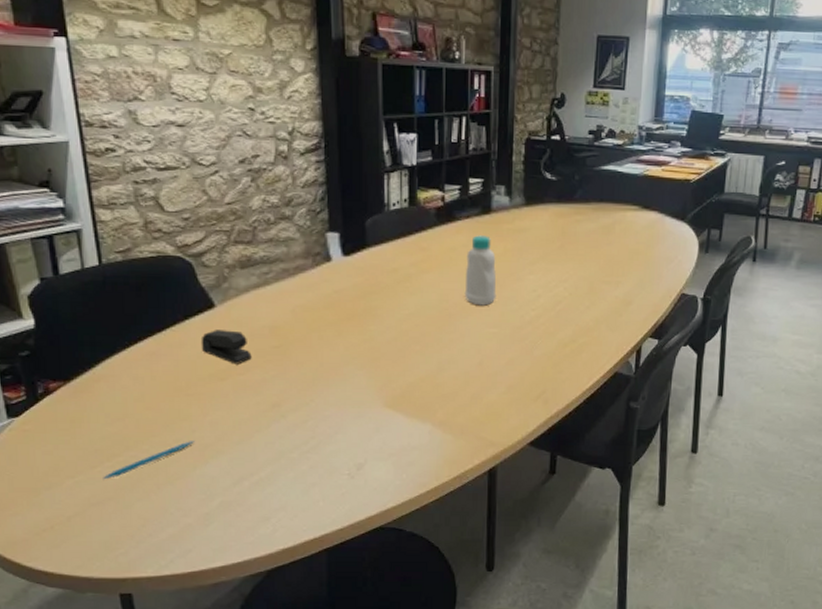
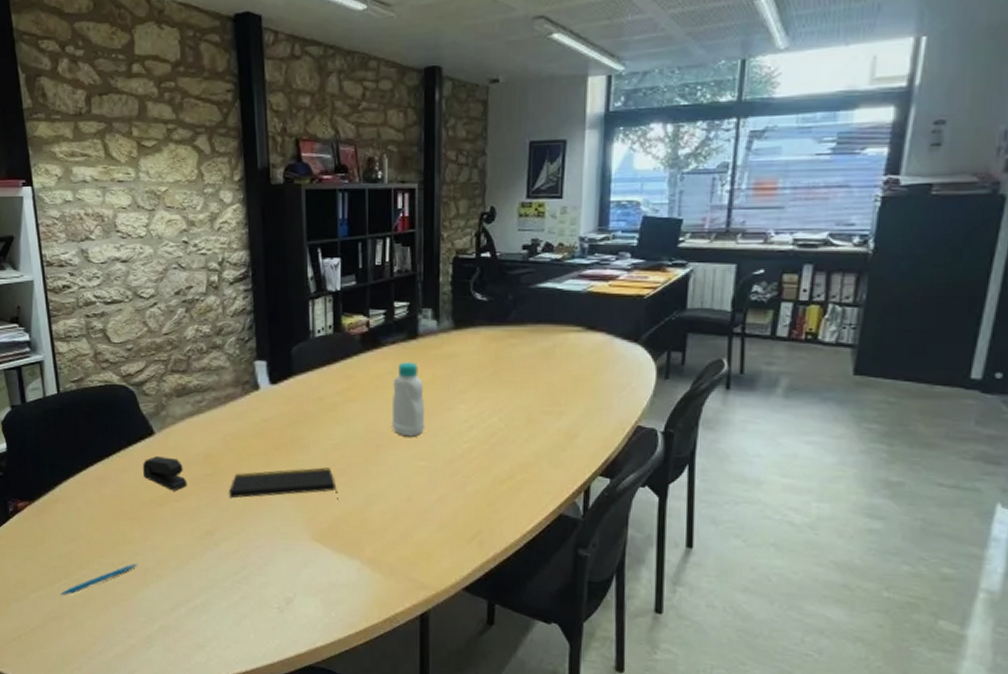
notepad: none [298,336,411,370] -> present [229,467,338,501]

